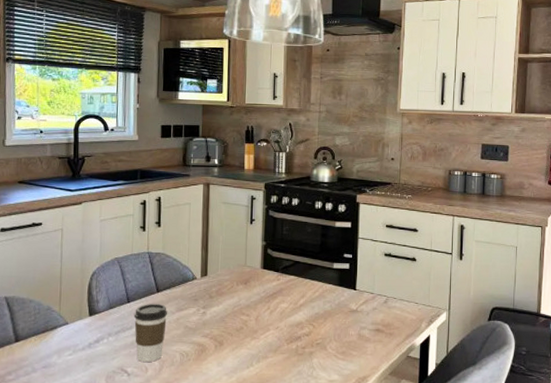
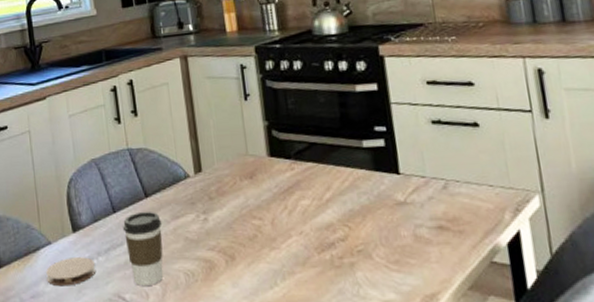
coaster: none [60,336,106,360] -> present [46,257,96,287]

